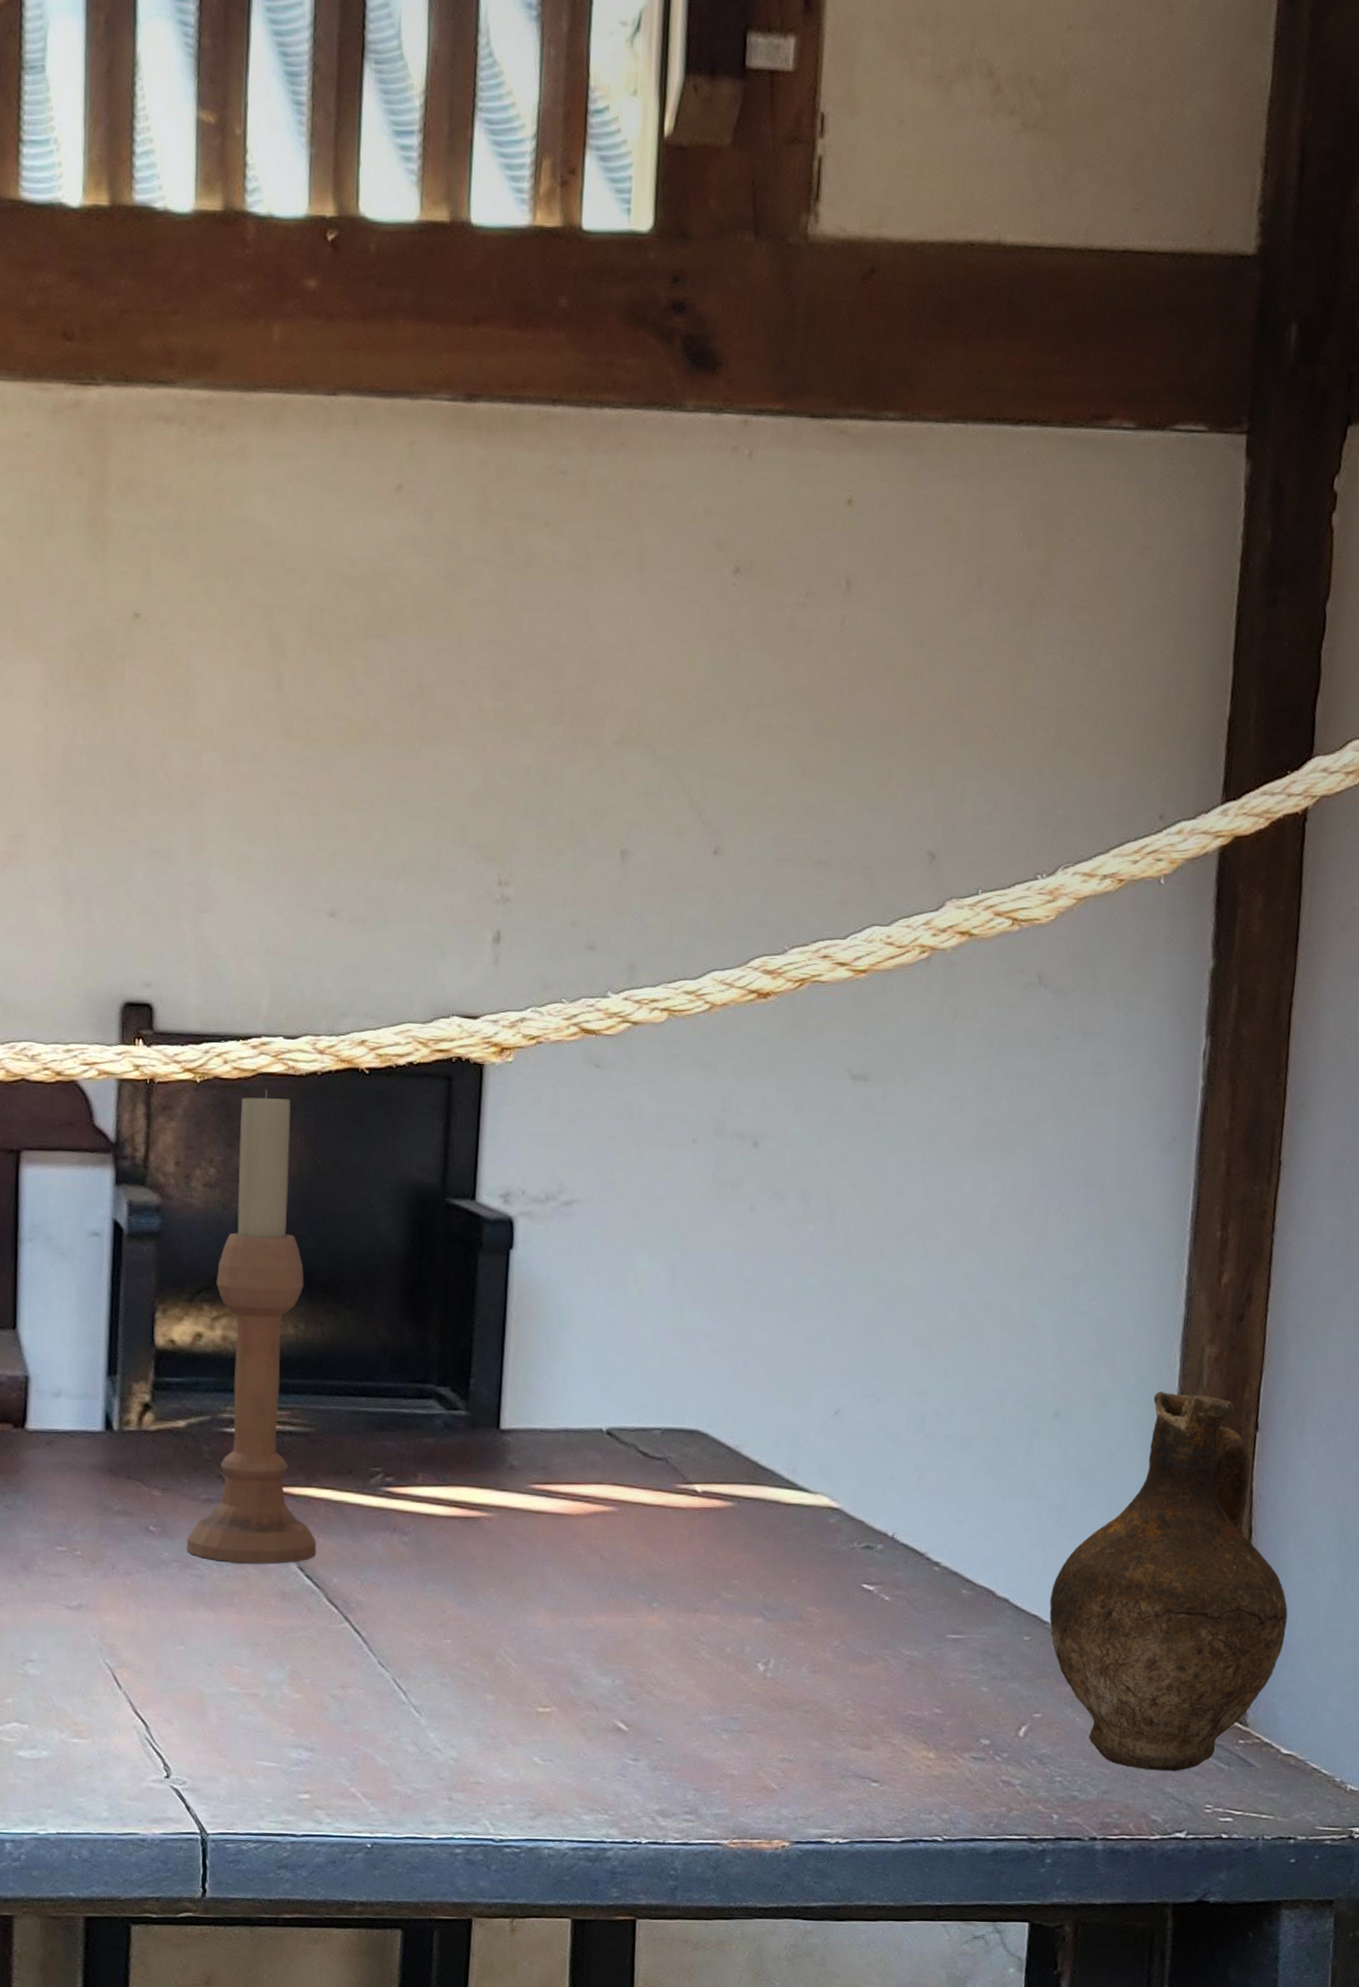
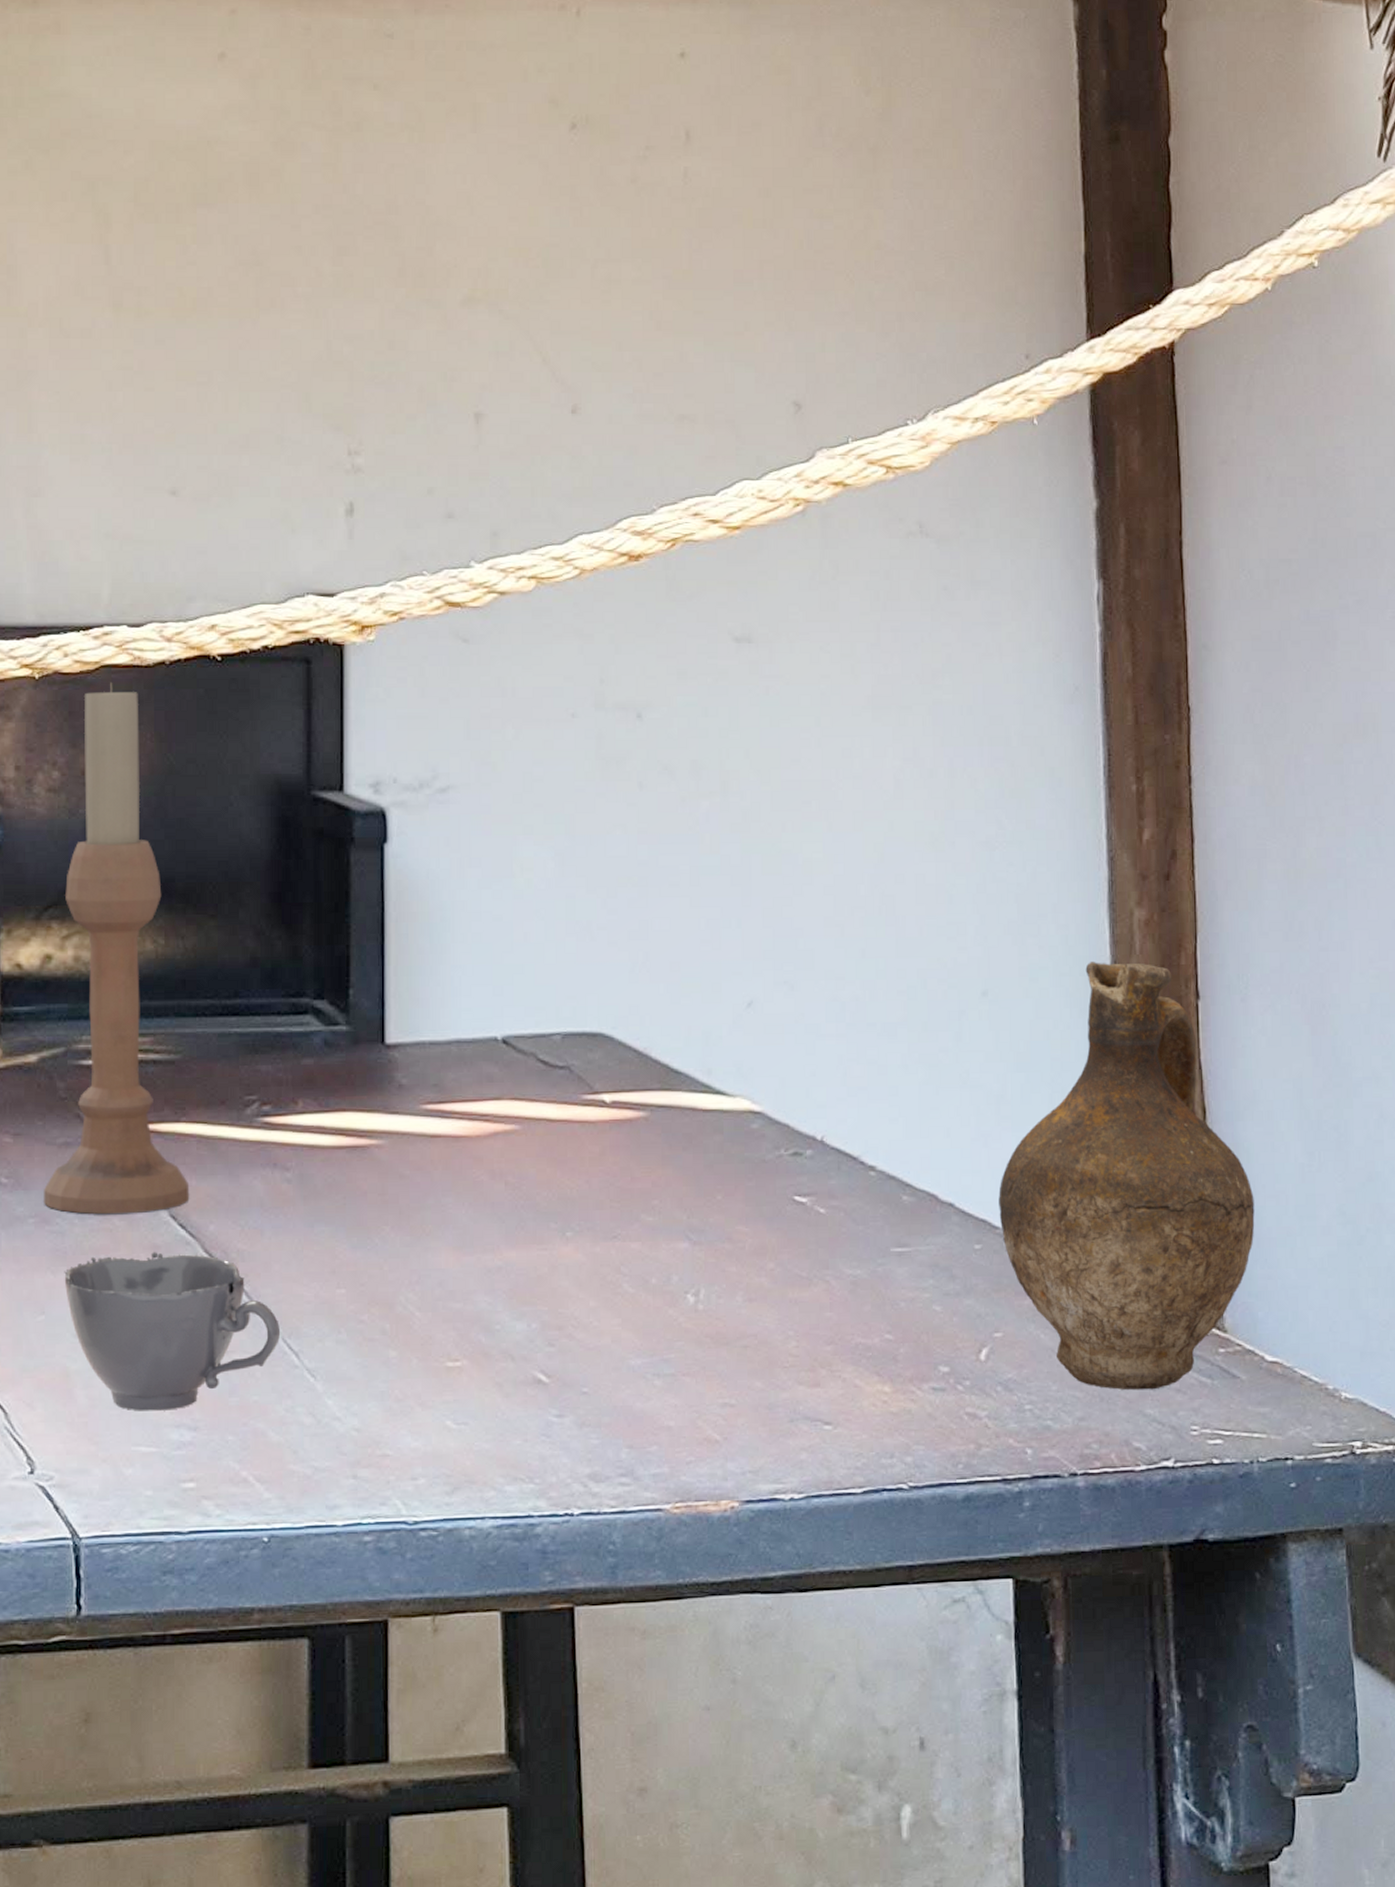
teacup: none [202,1598,392,1733] -> present [64,1252,281,1411]

